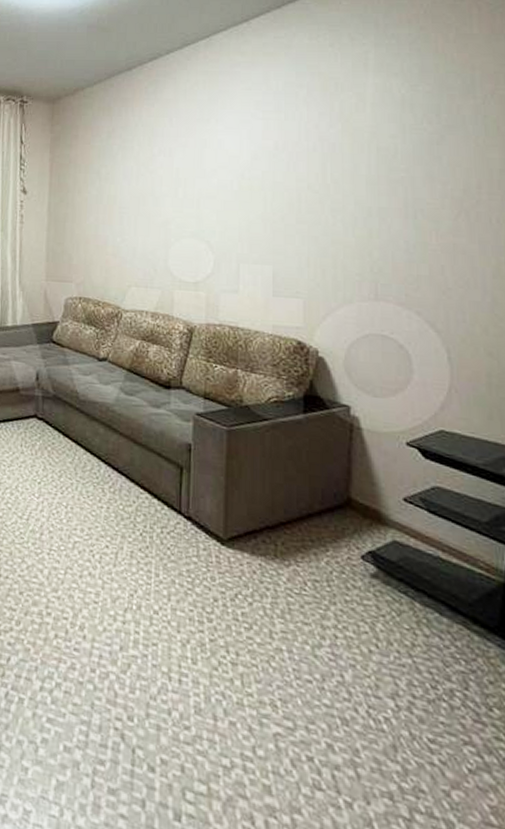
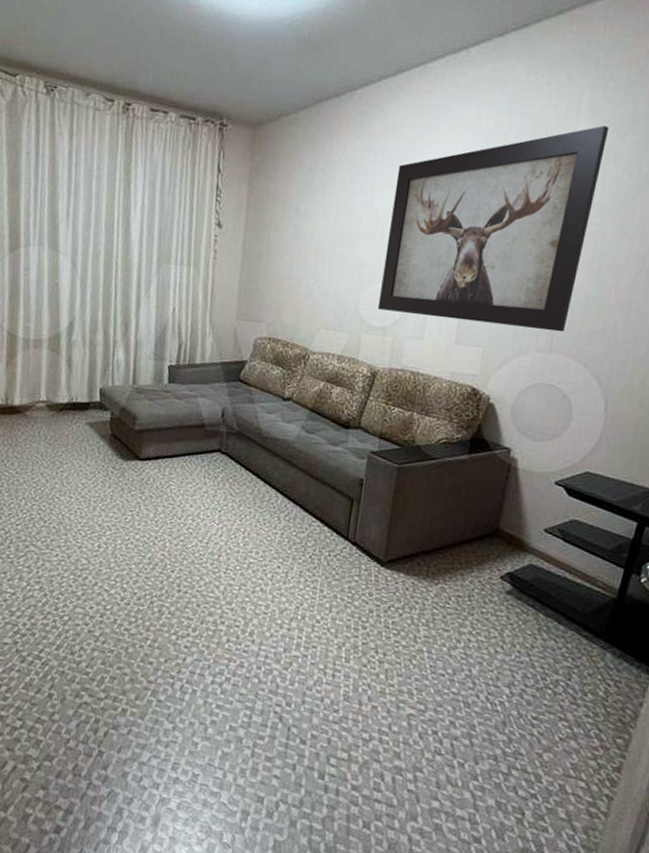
wall art: none [187,78,400,280] -> present [377,125,610,332]

